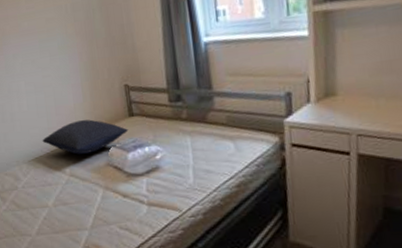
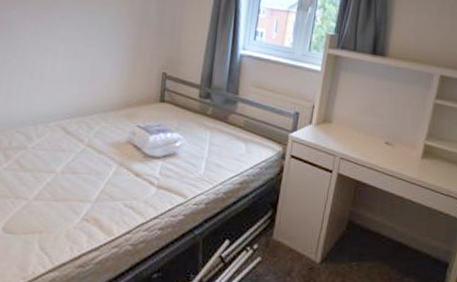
pillow: present [42,119,129,155] -> none [67,94,157,128]

